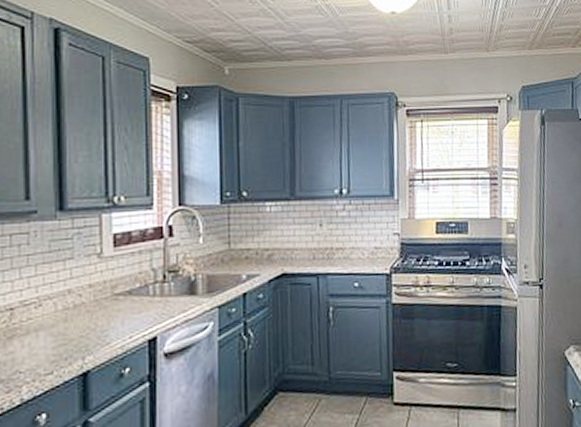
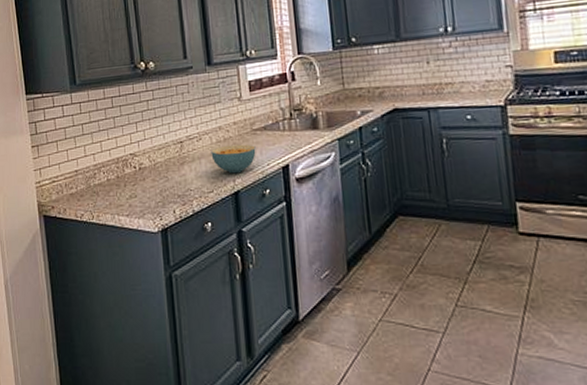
cereal bowl: none [54,312,116,350] -> present [211,144,256,174]

